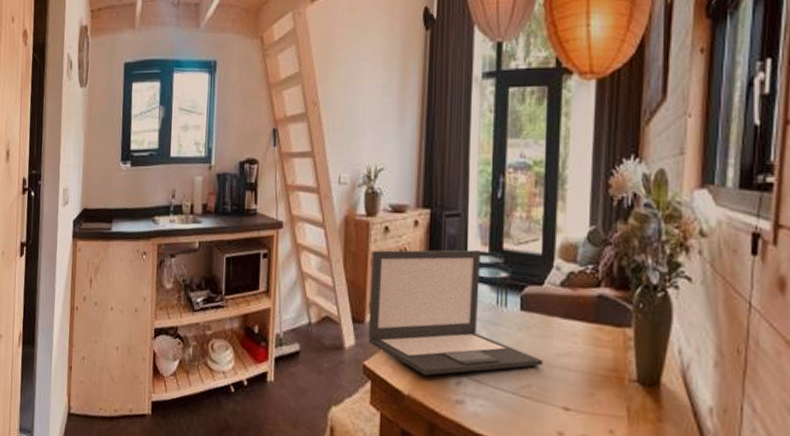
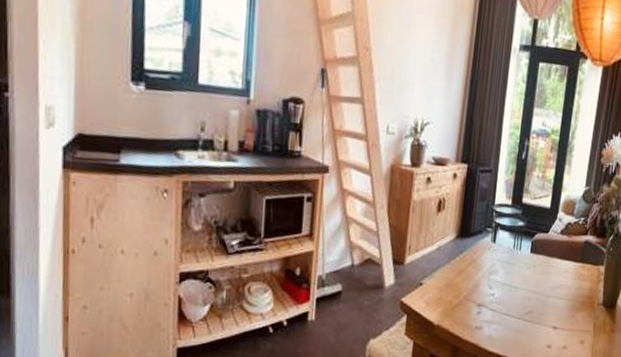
laptop: present [368,249,543,376] -> none [406,199,543,308]

